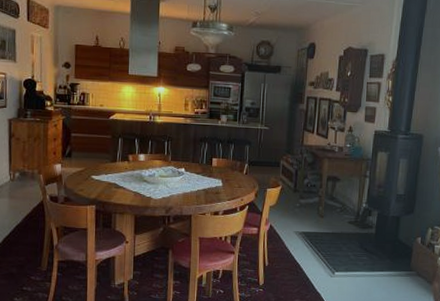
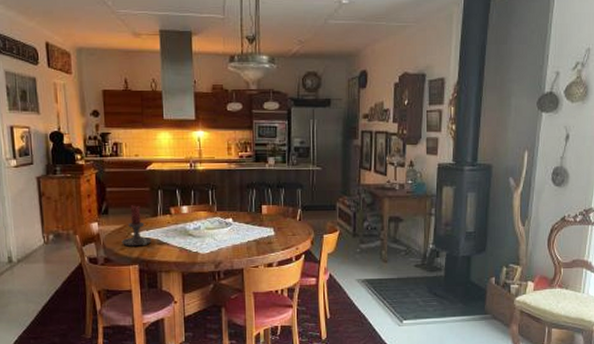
candle holder: none [81,150,110,189] -> present [121,205,152,247]

